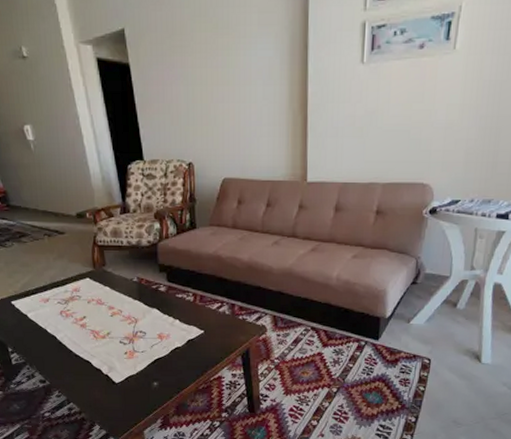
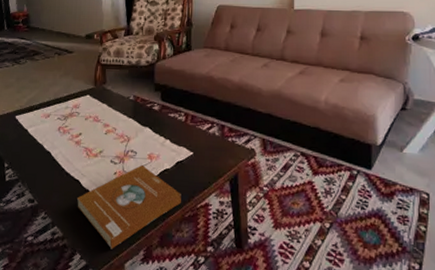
book: none [90,344,194,420] -> present [77,164,181,249]

